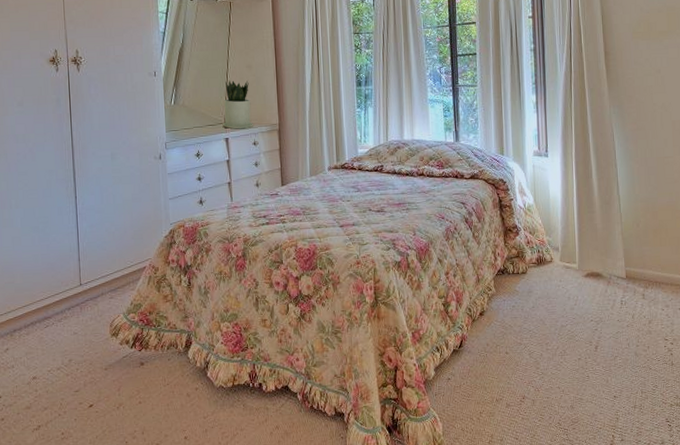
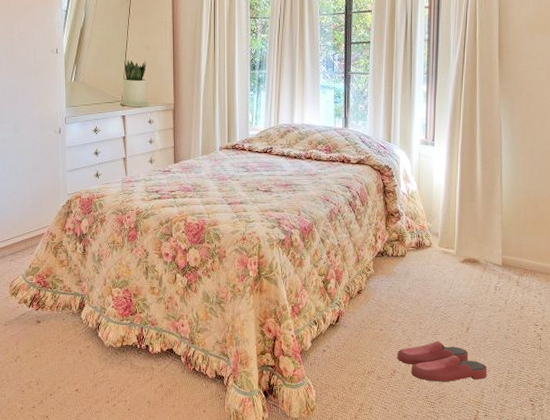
slippers: none [525,361,620,406] -> present [397,340,488,382]

